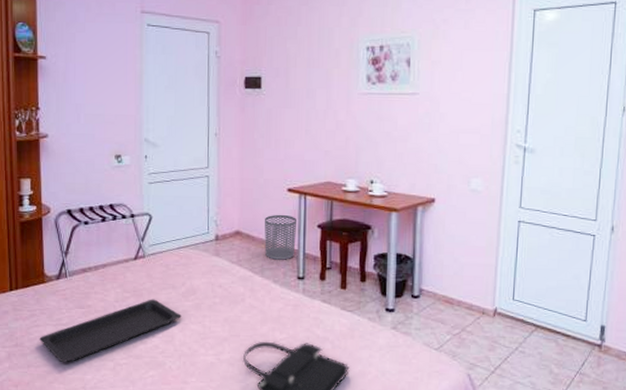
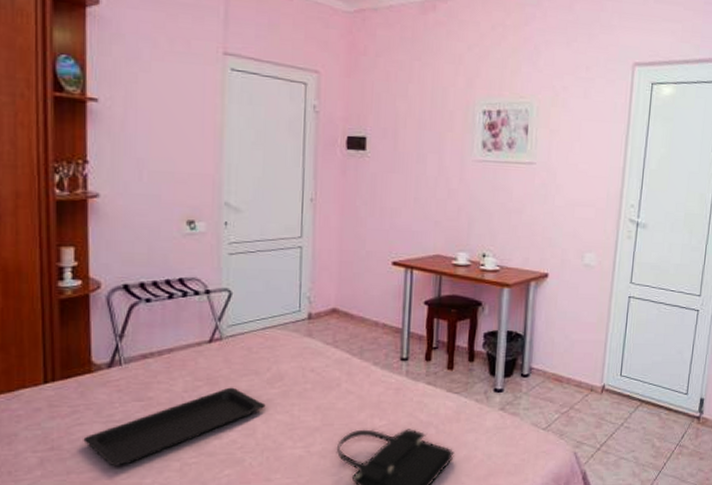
waste bin: present [264,214,296,260] -> none [365,290,401,340]

